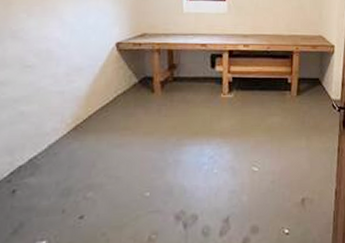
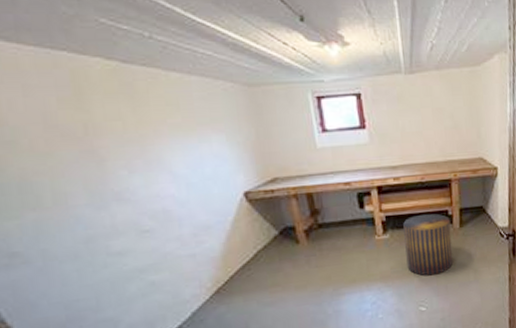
stool: none [246,79,289,137] -> present [403,213,453,276]

